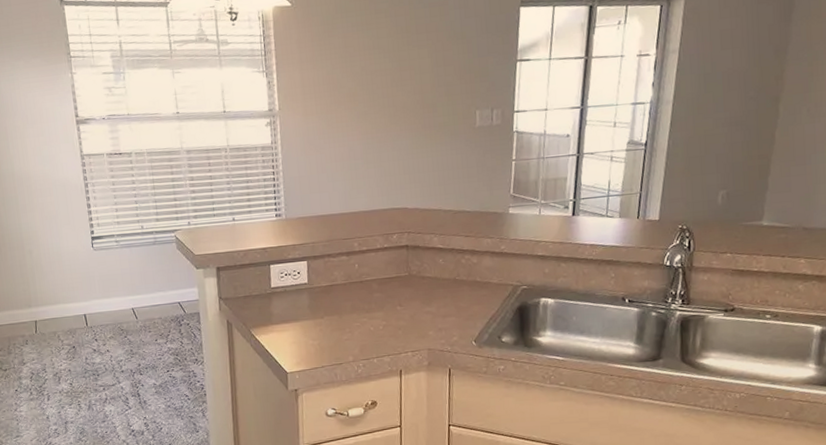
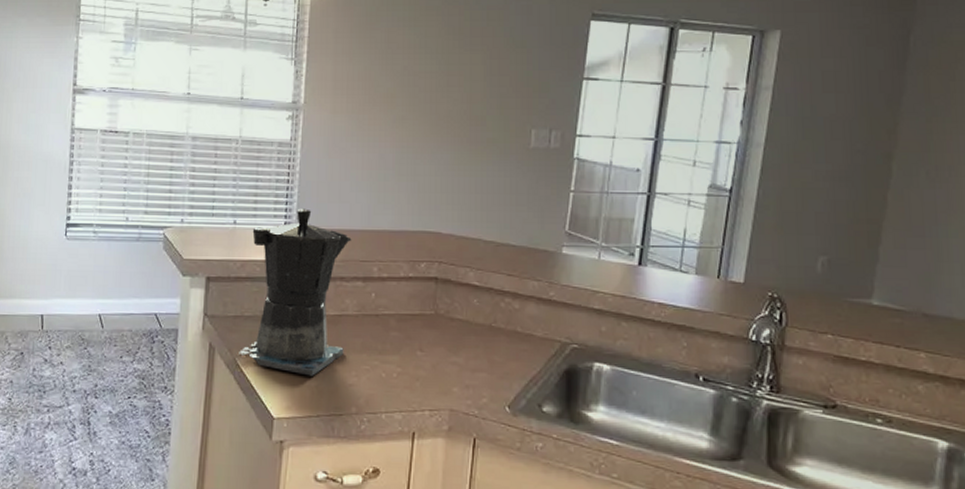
coffee maker: none [249,201,338,337] -> present [239,208,352,376]

